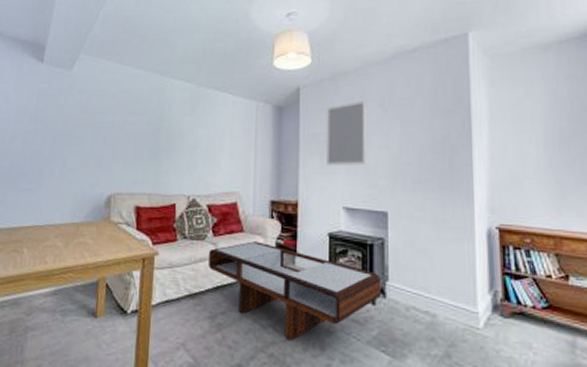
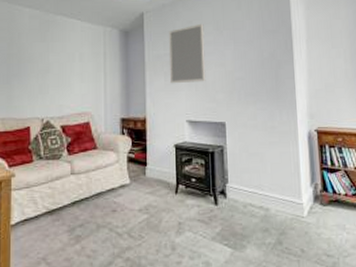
coffee table: present [209,241,381,341] -> none [65,157,223,244]

